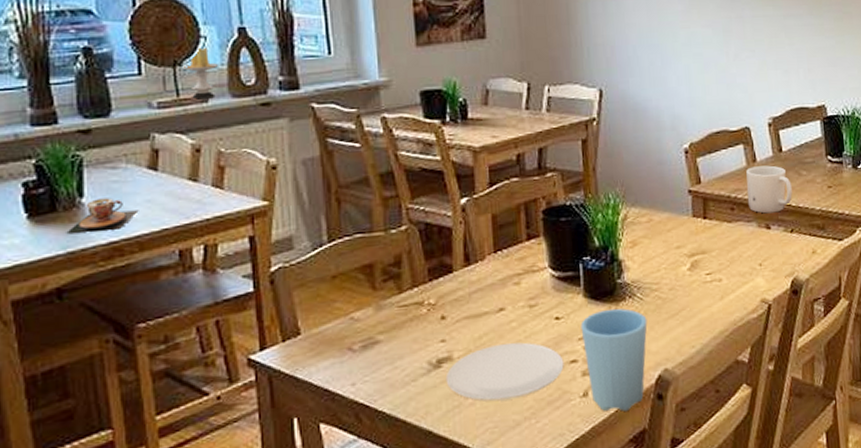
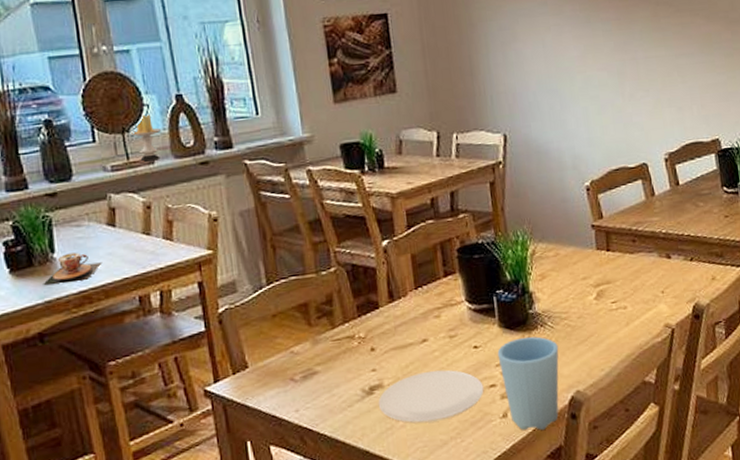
mug: present [745,165,793,214] -> none [645,198,691,244]

